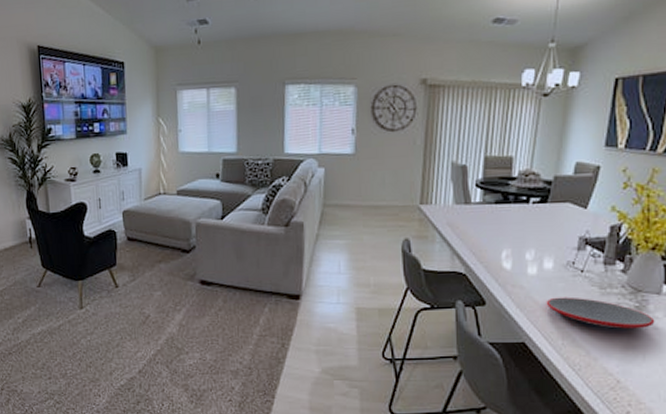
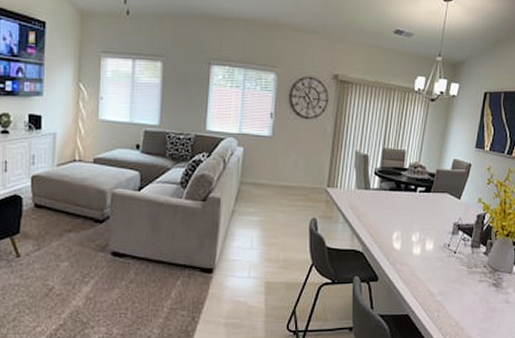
plate: present [546,297,655,329] -> none [426,274,507,303]

